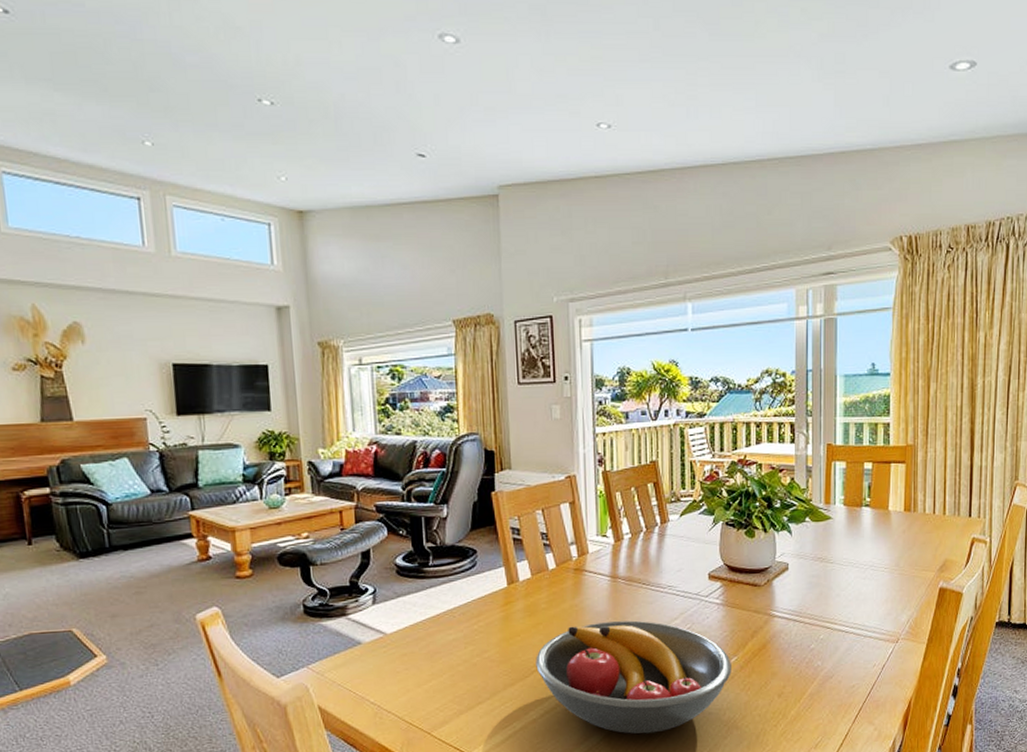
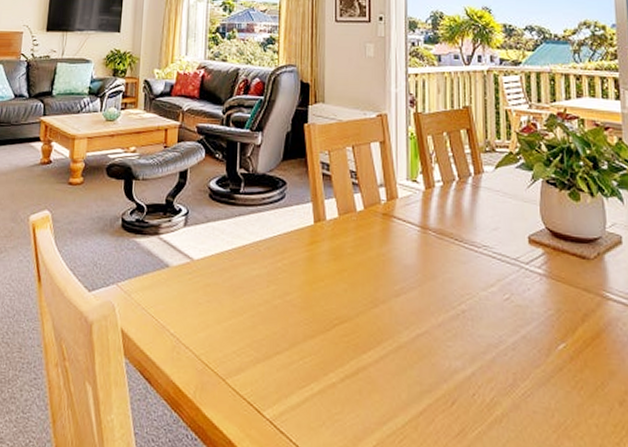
fruit bowl: present [536,620,731,734] -> none [338,278,559,426]

